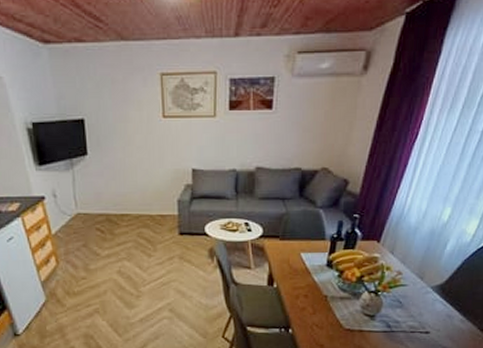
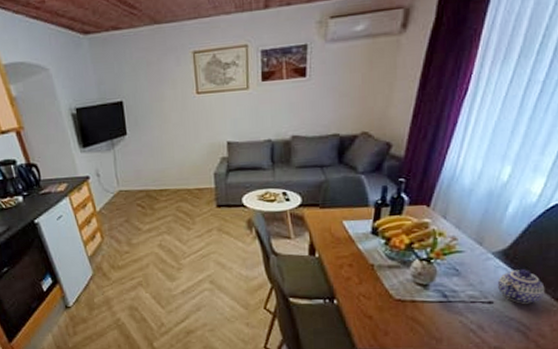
teapot: none [433,303,473,334] -> present [497,269,545,304]

